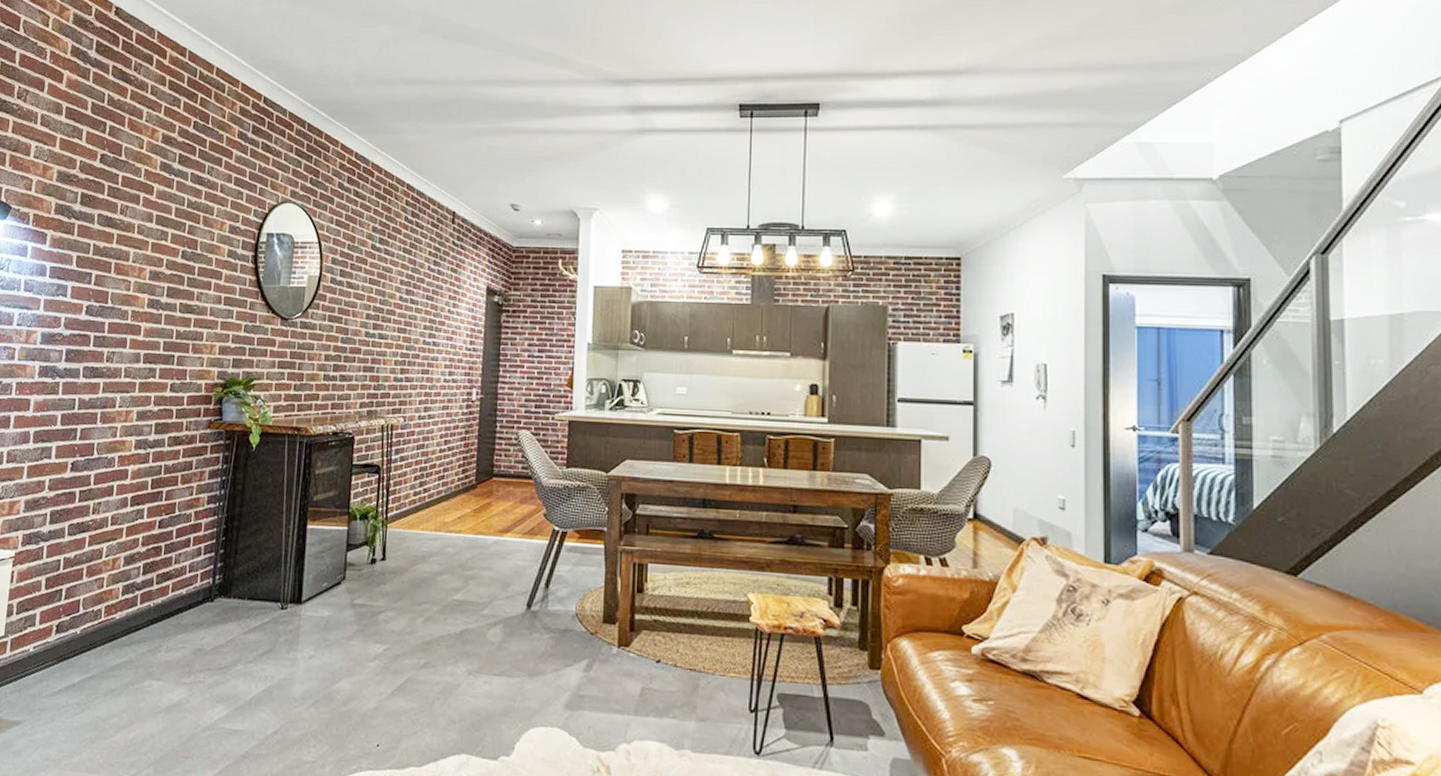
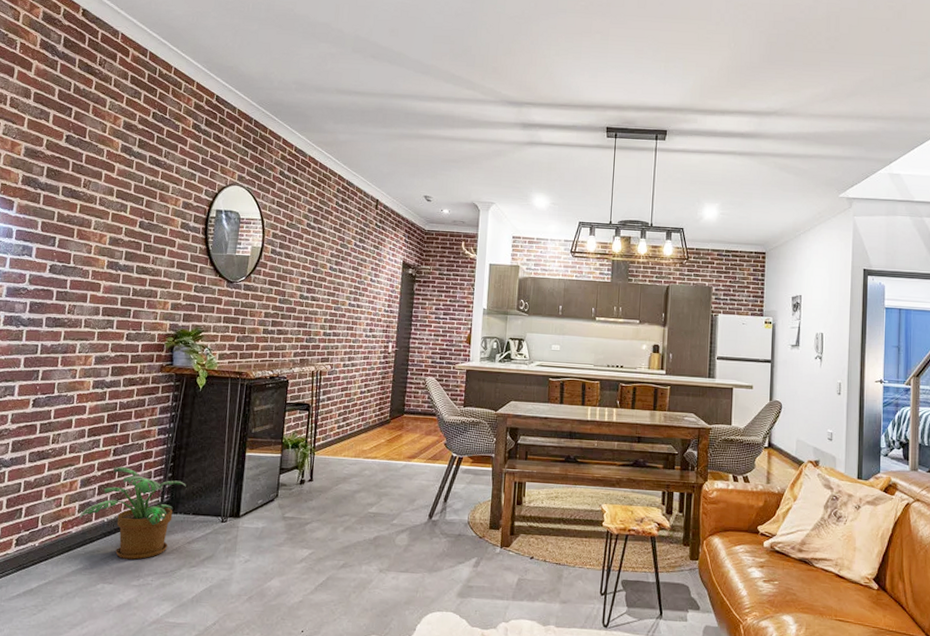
potted plant: none [123,541,240,652] -> present [79,467,186,560]

